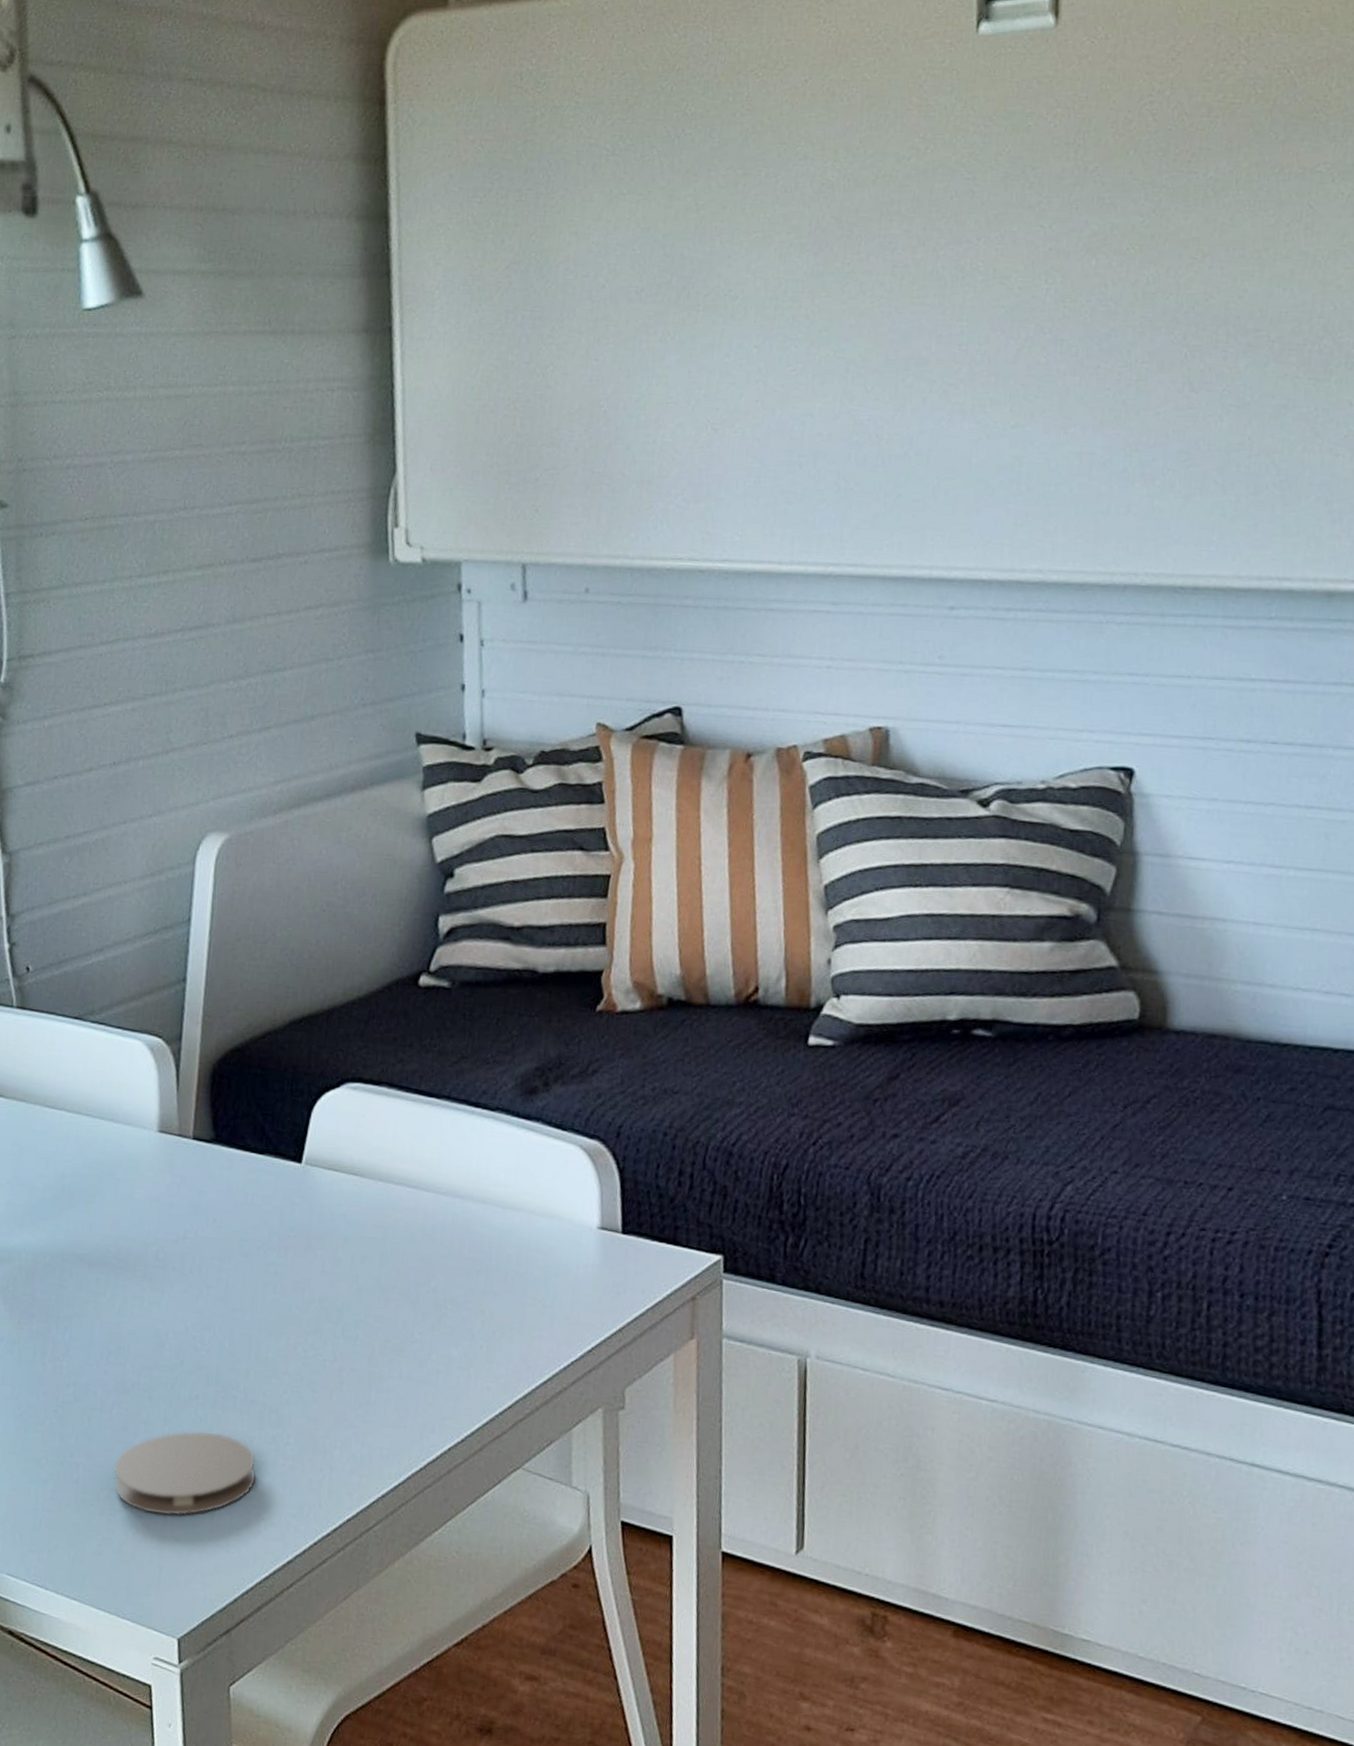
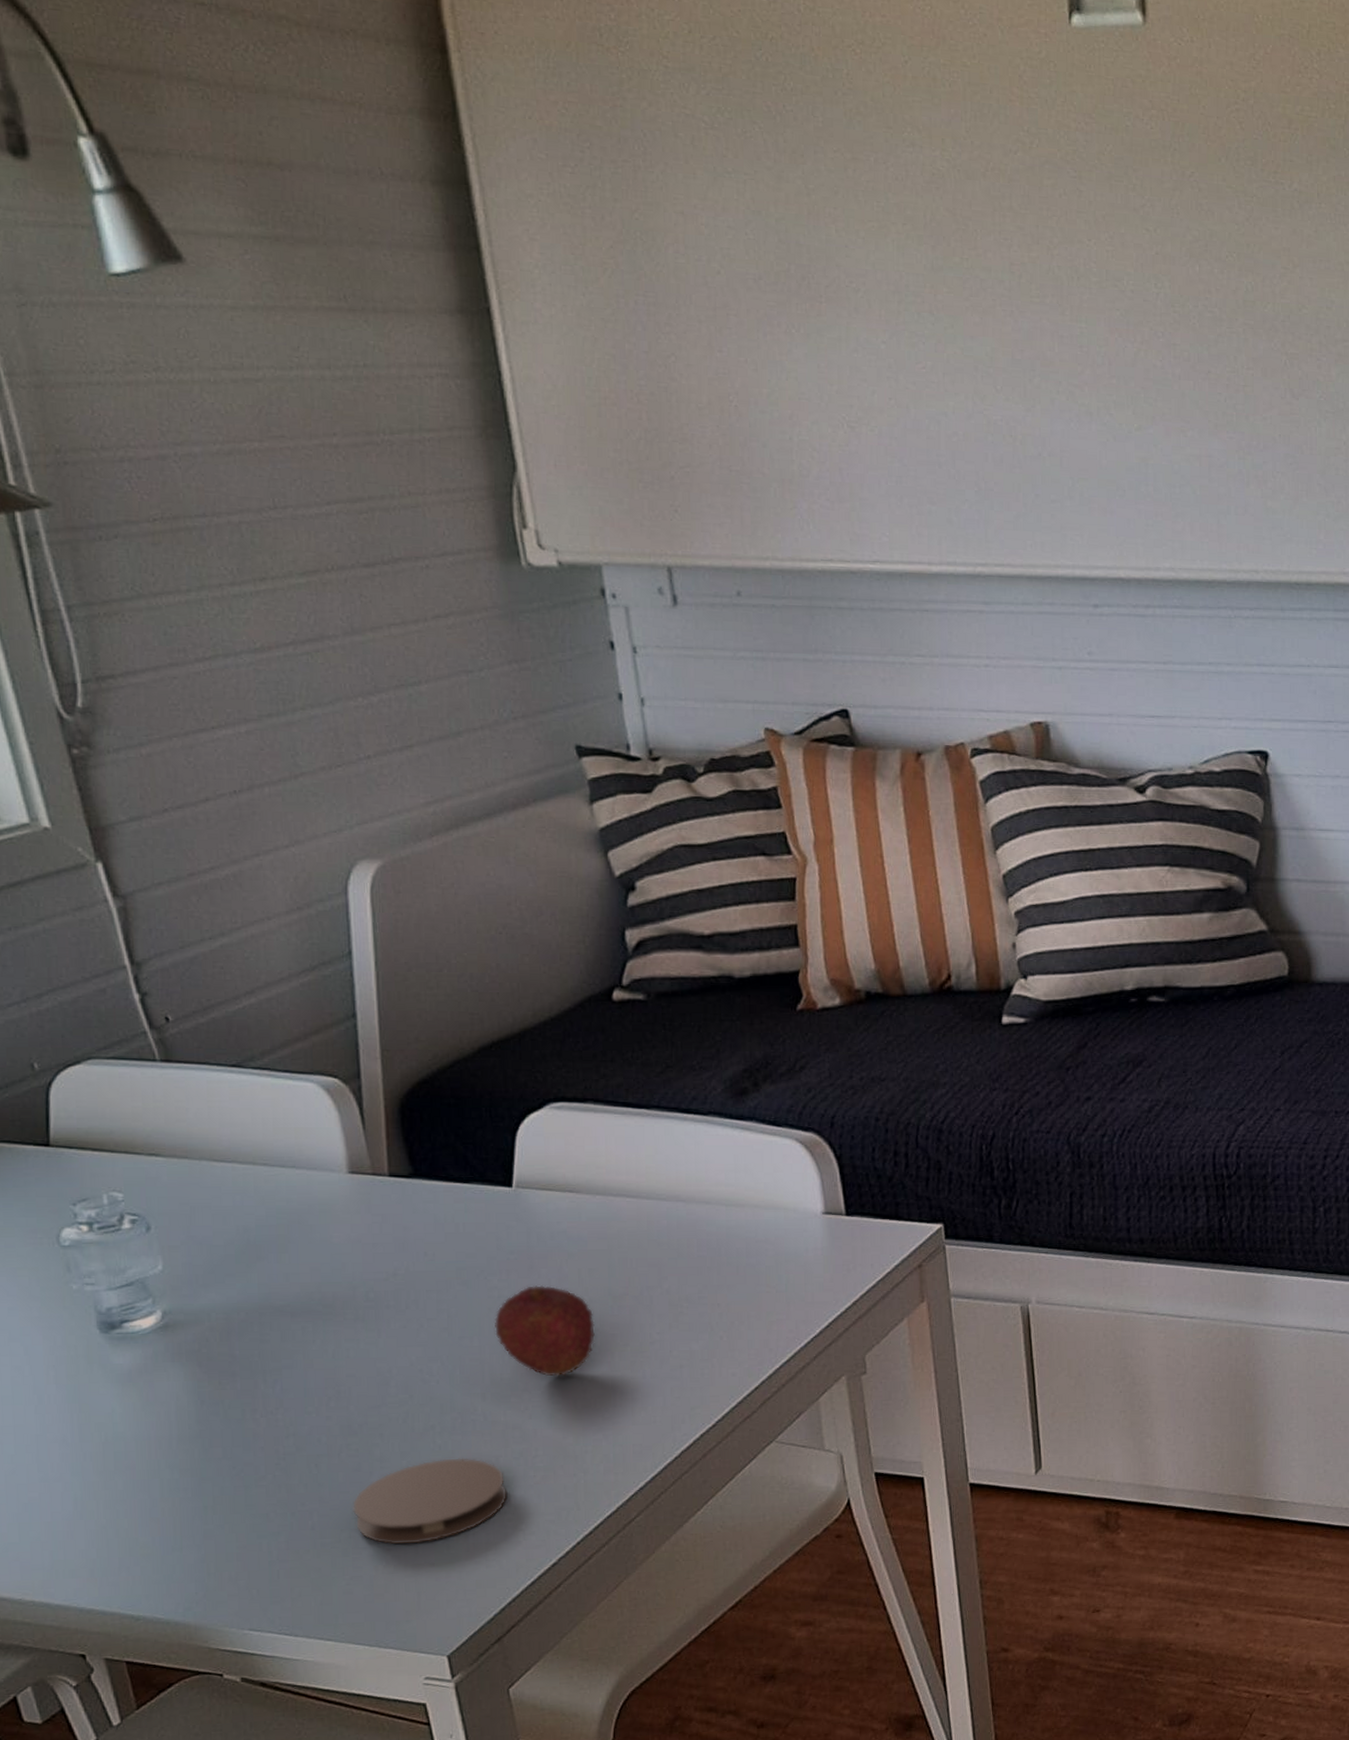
fruit: none [266,1265,361,1365] -> present [494,1285,596,1377]

